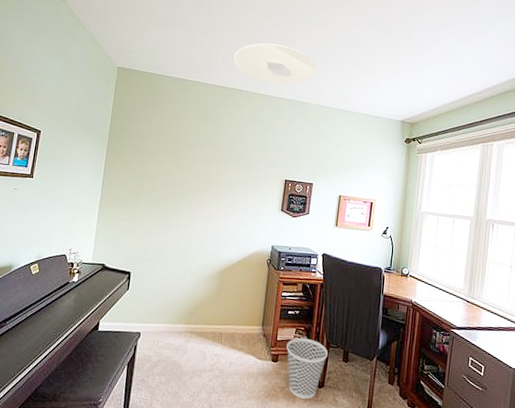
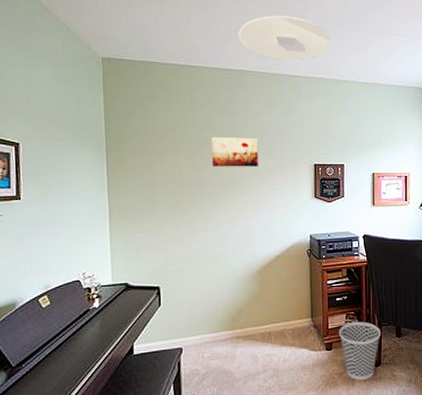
wall art: none [194,143,238,175] -> present [211,136,259,167]

